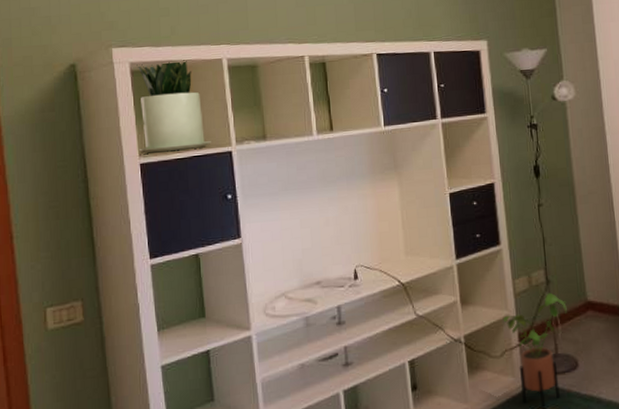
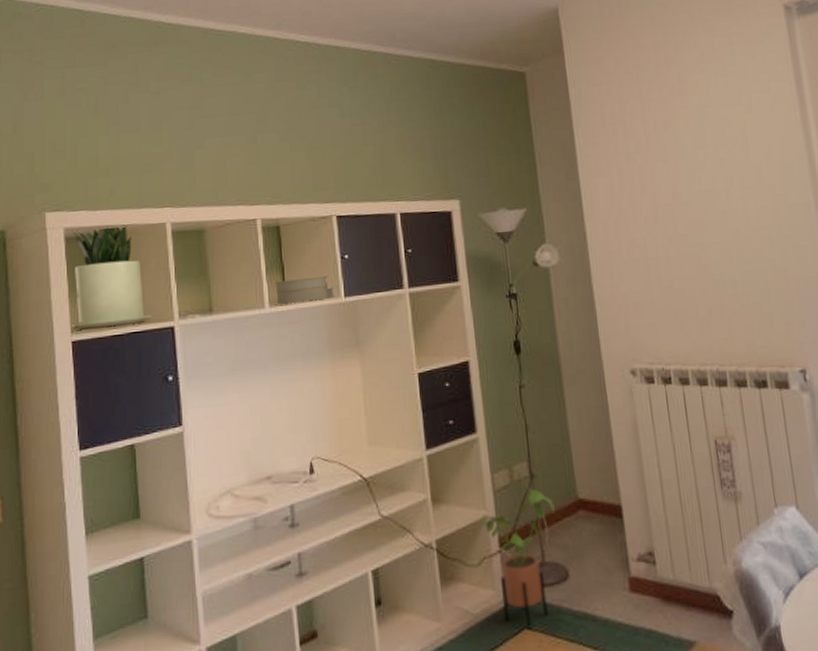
decorative box: none [322,107,375,132] -> present [275,275,335,304]

